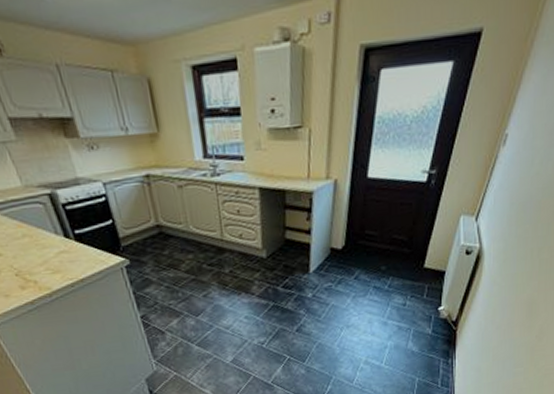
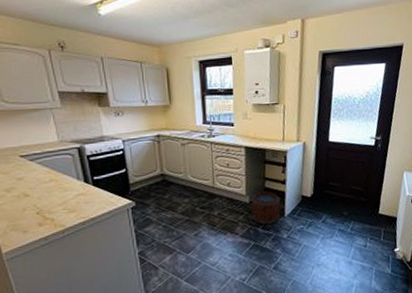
bucket: none [268,243,305,283] -> present [251,191,281,225]

